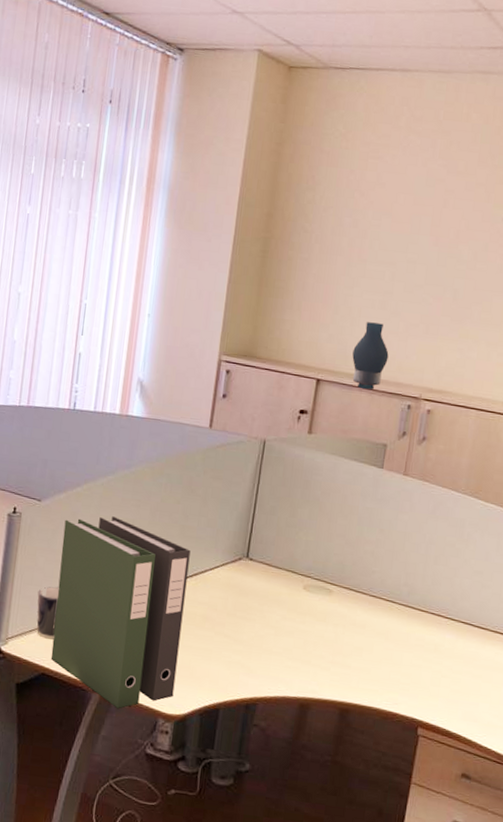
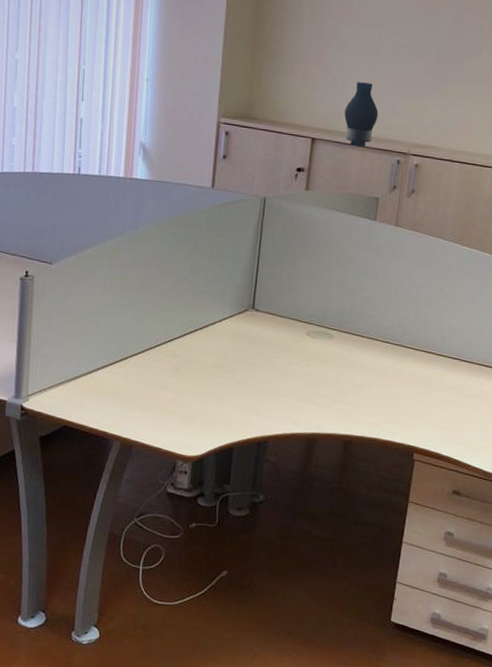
mug: present [36,586,59,640] -> none [54,344,75,394]
binder: present [50,516,191,709] -> none [71,276,199,454]

